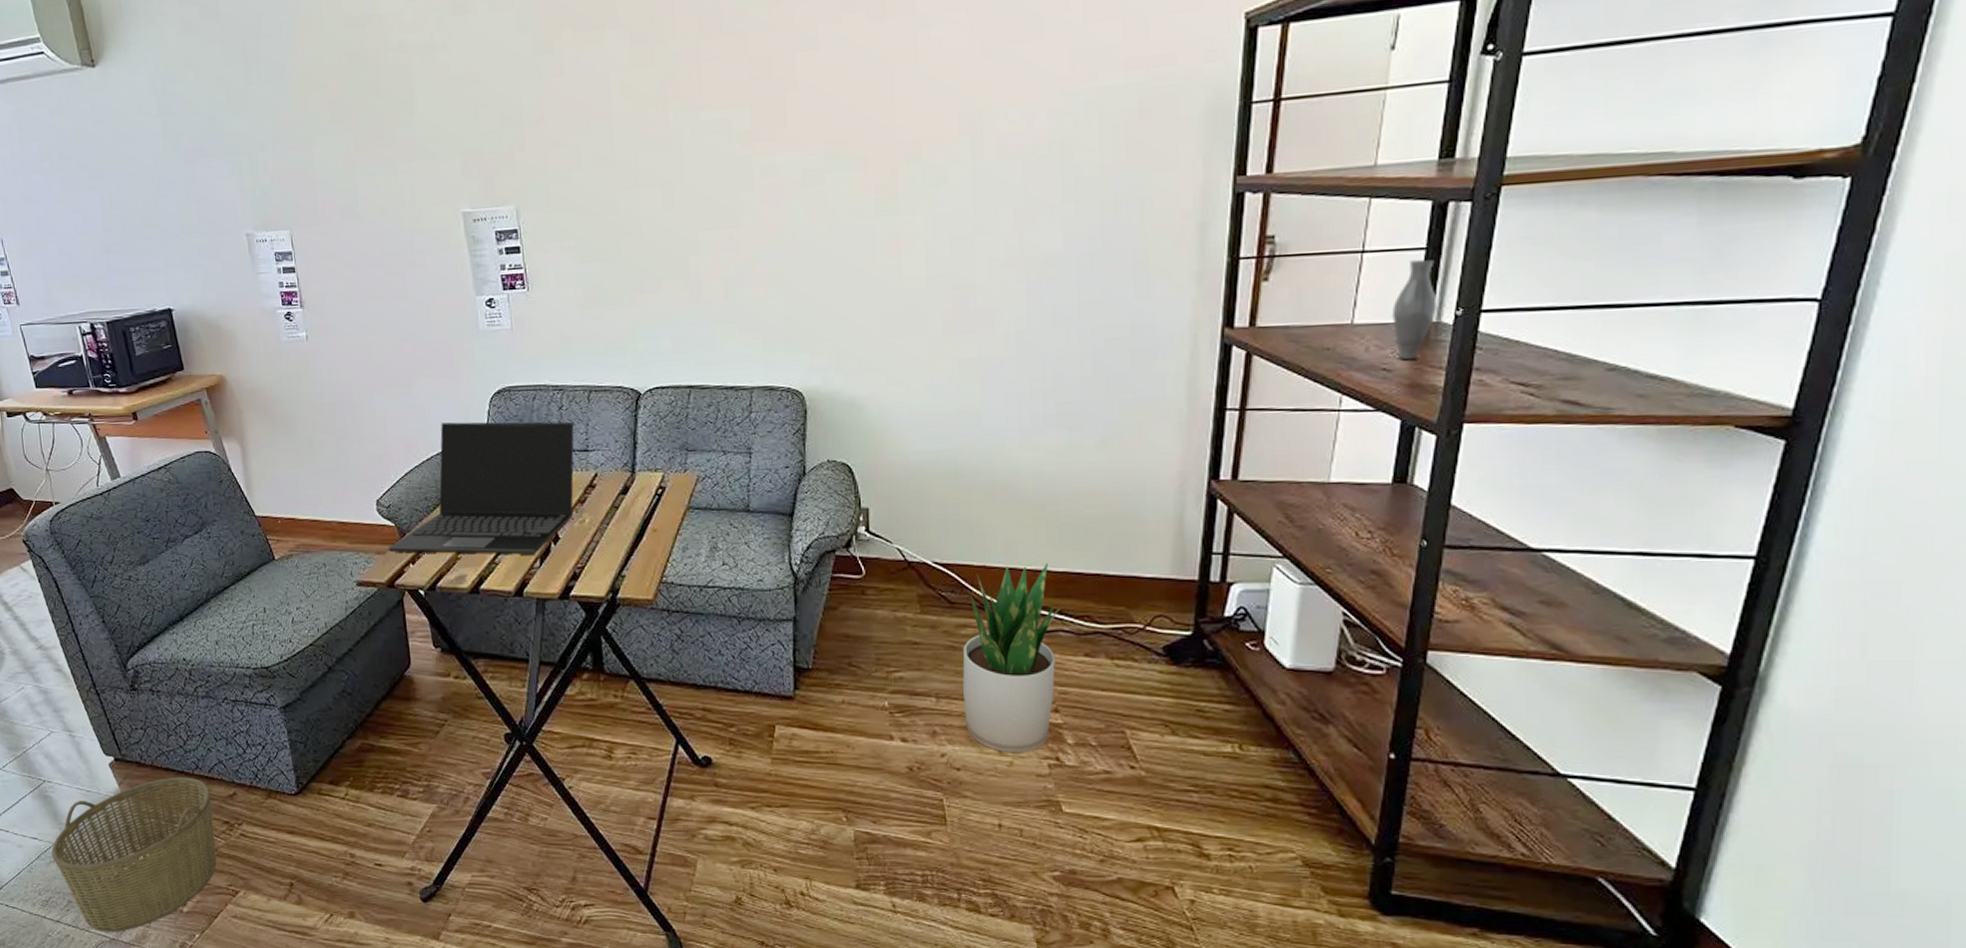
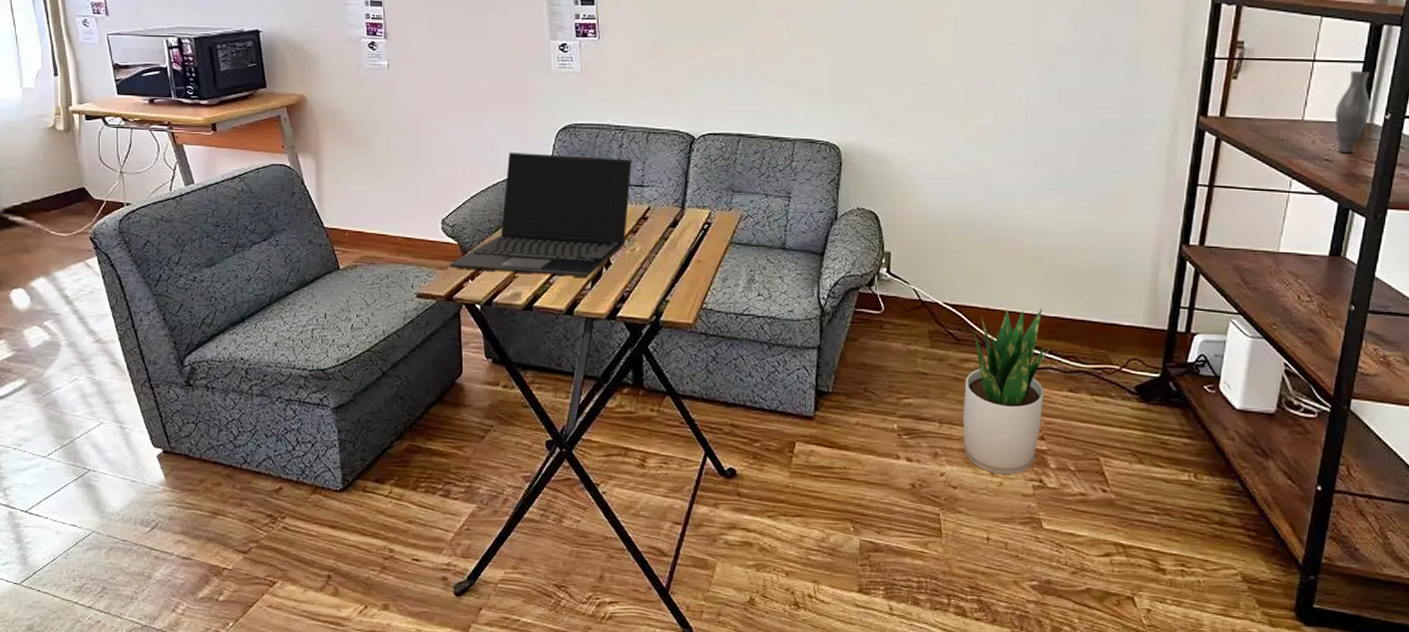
basket: present [51,777,217,933] -> none [90,470,257,619]

